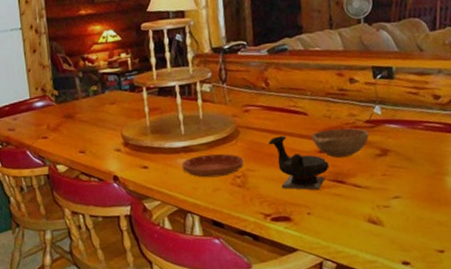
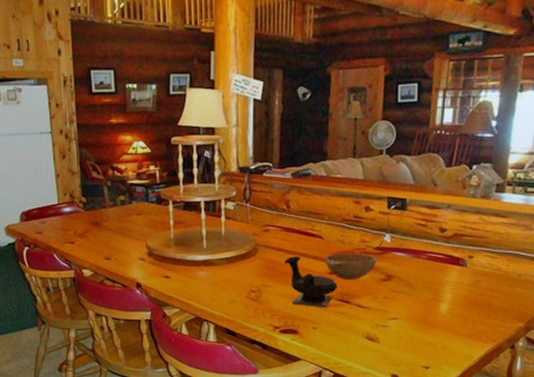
saucer: present [182,153,244,178] -> none [202,268,260,290]

